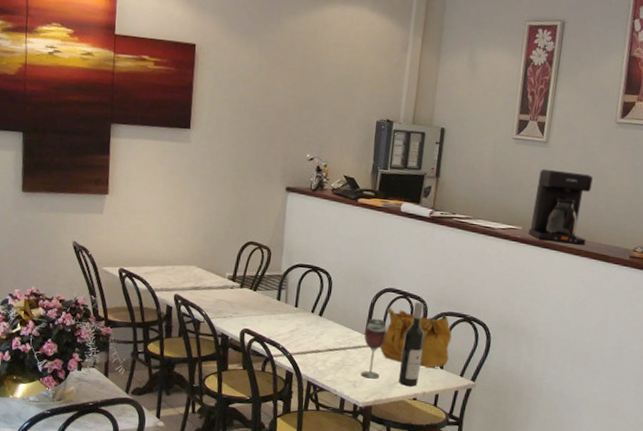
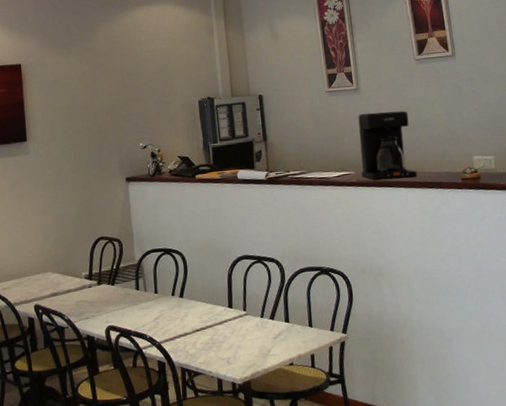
wineglass: present [361,318,387,379] -> none [227,288,251,352]
handbag: present [380,308,452,368] -> none [245,269,316,329]
bottle: present [398,302,425,387] -> none [267,264,291,352]

